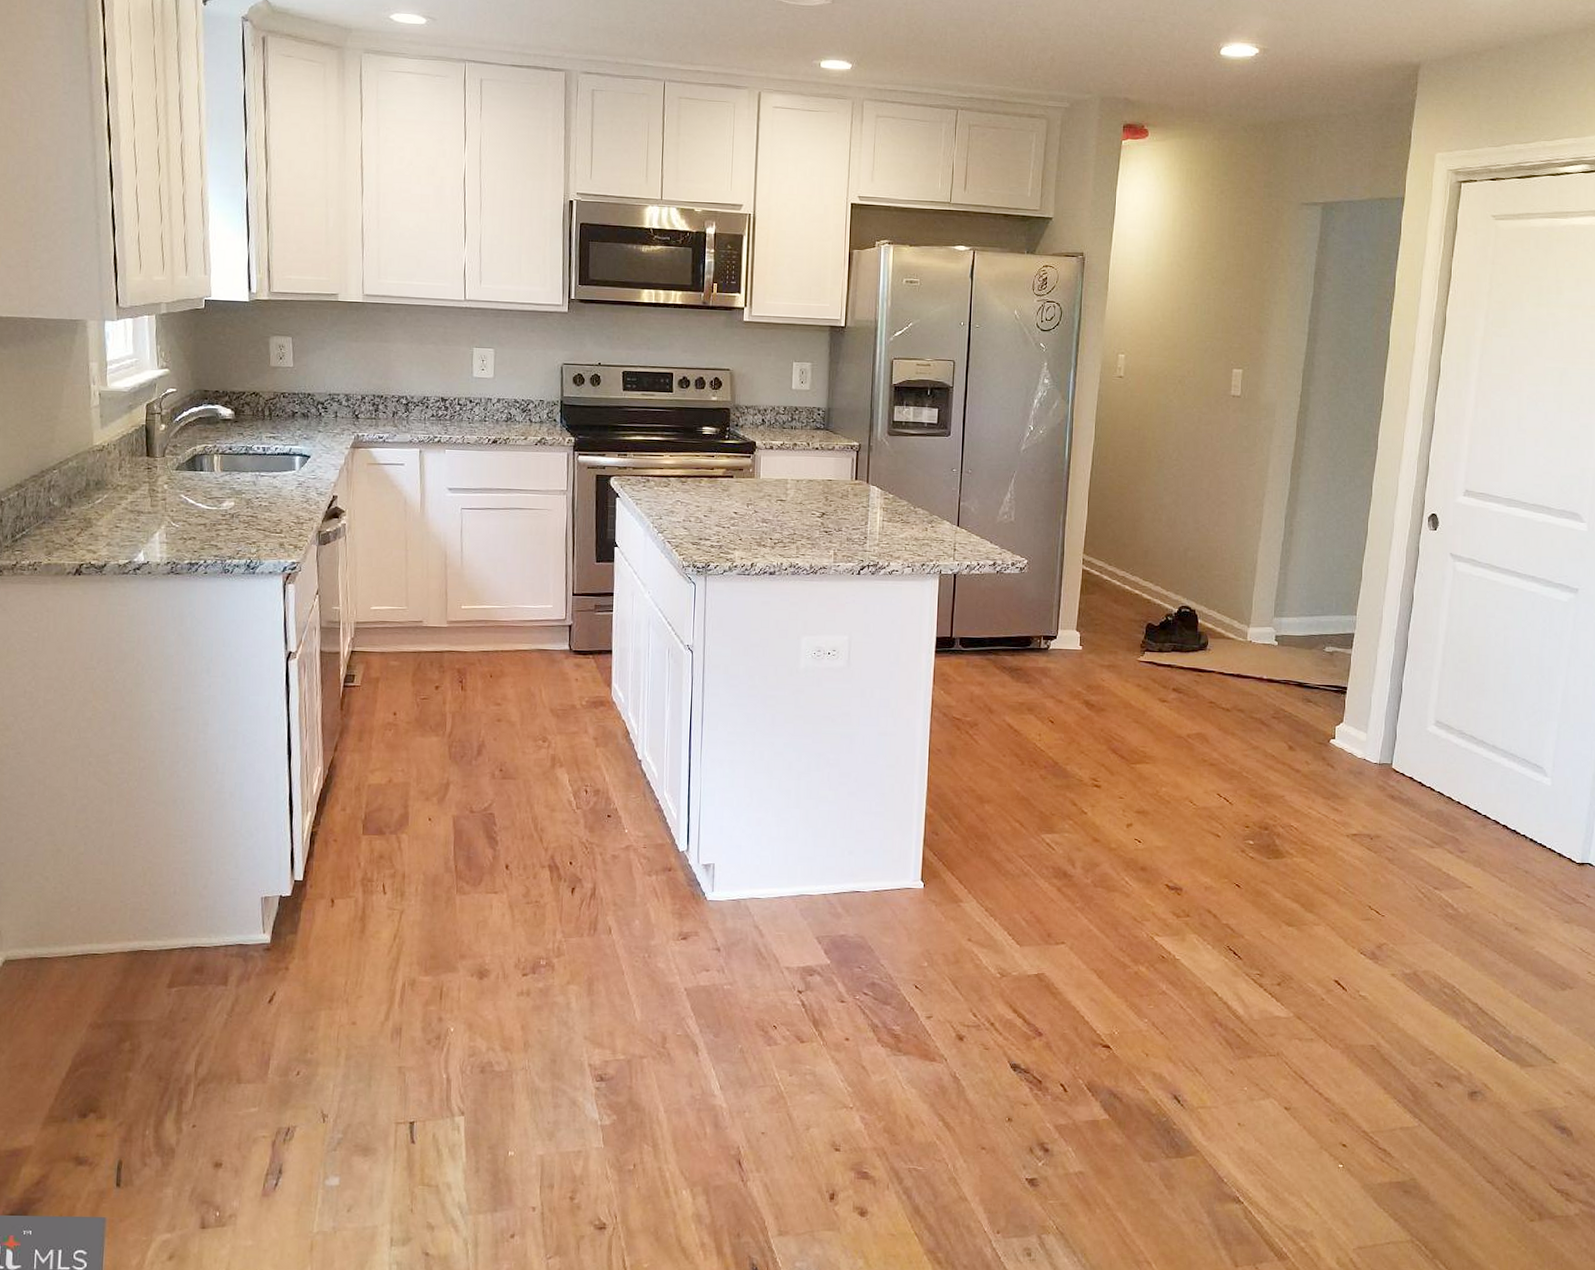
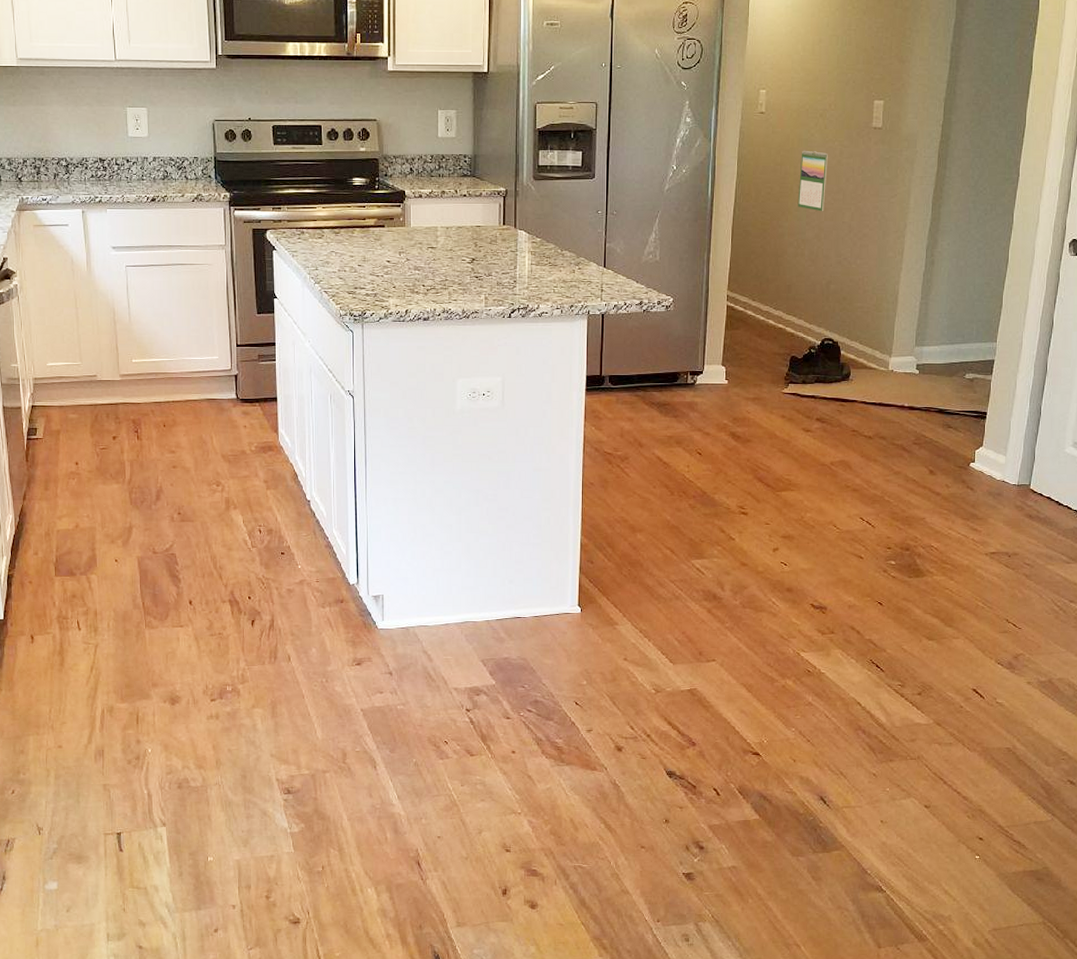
calendar: none [1155,415,1186,478] -> present [797,150,828,212]

